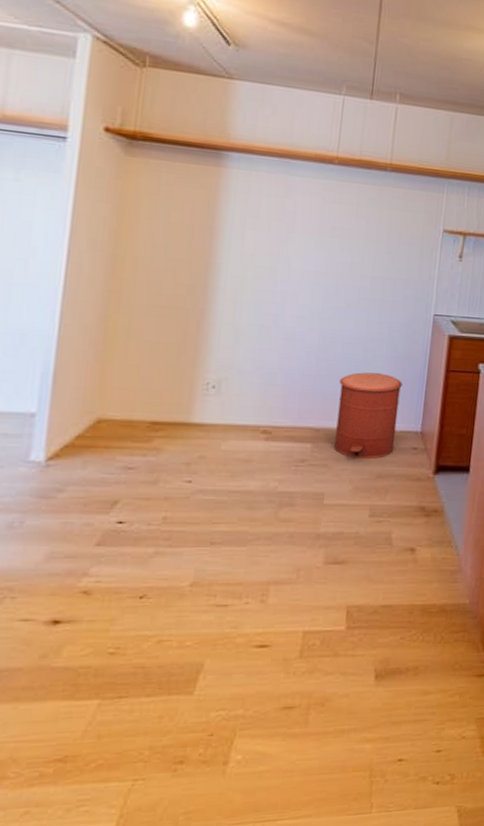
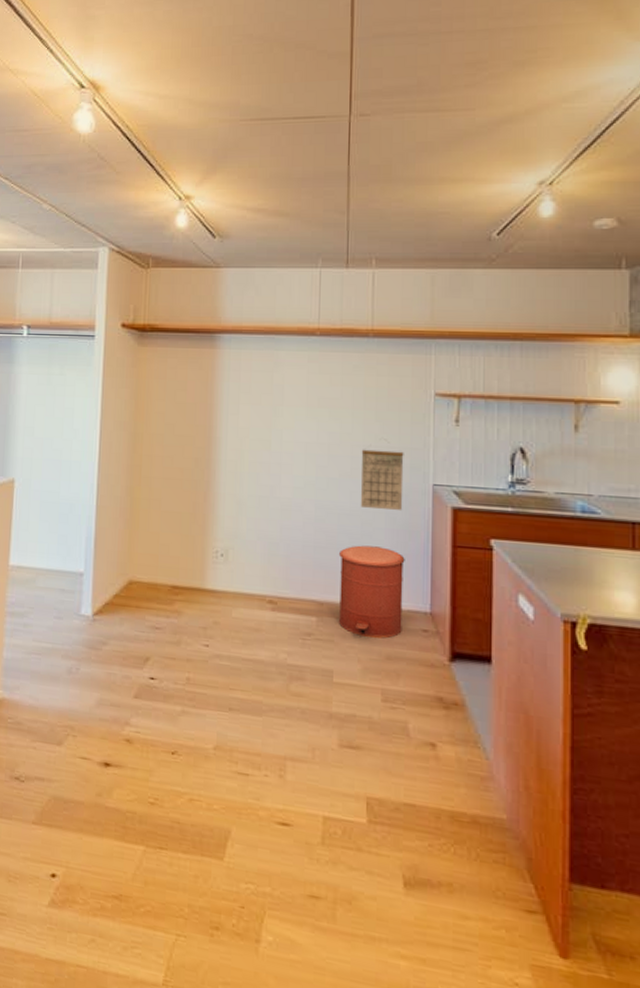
calendar: none [364,280,410,340] -> present [360,449,404,511]

